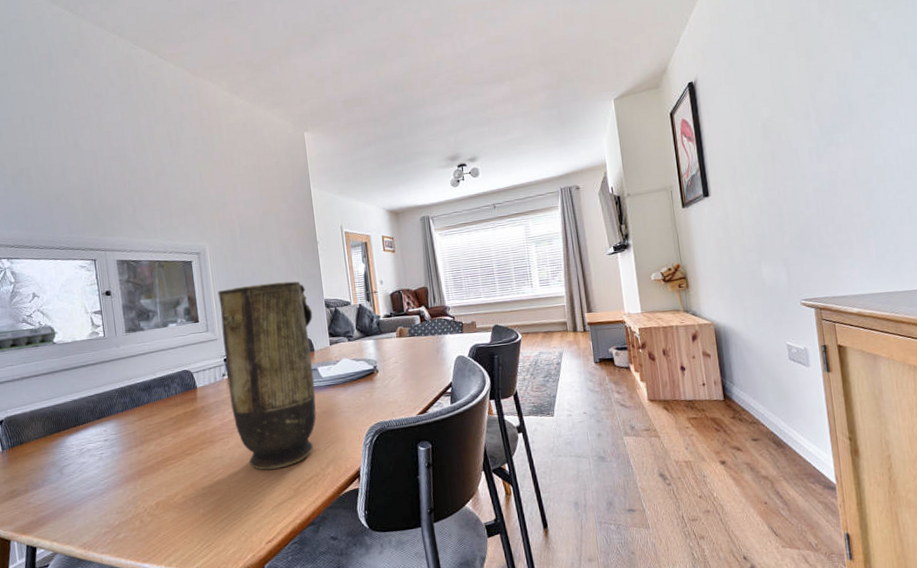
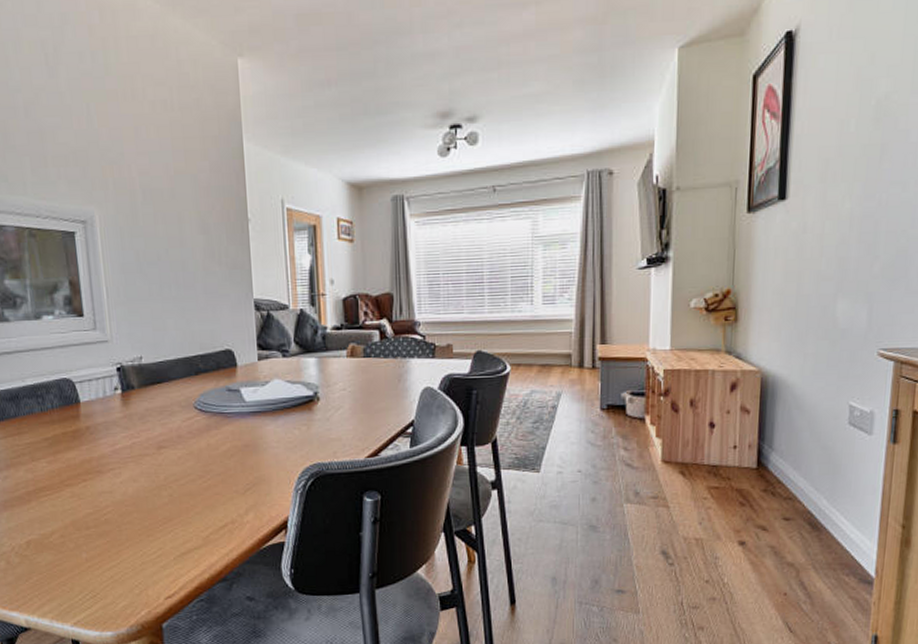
vase: present [218,281,317,470] -> none [110,270,238,511]

